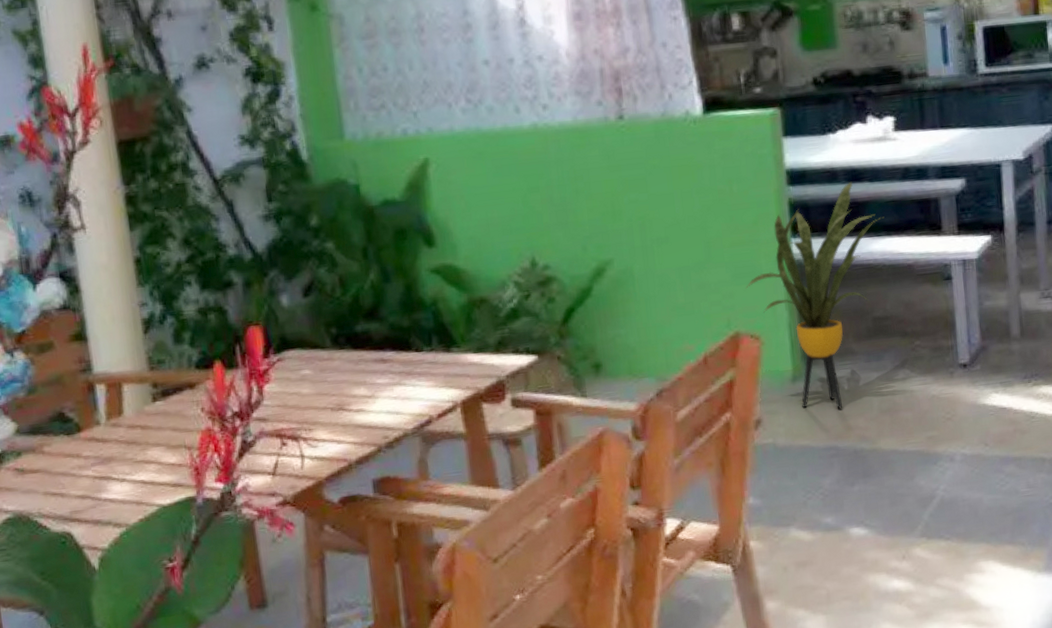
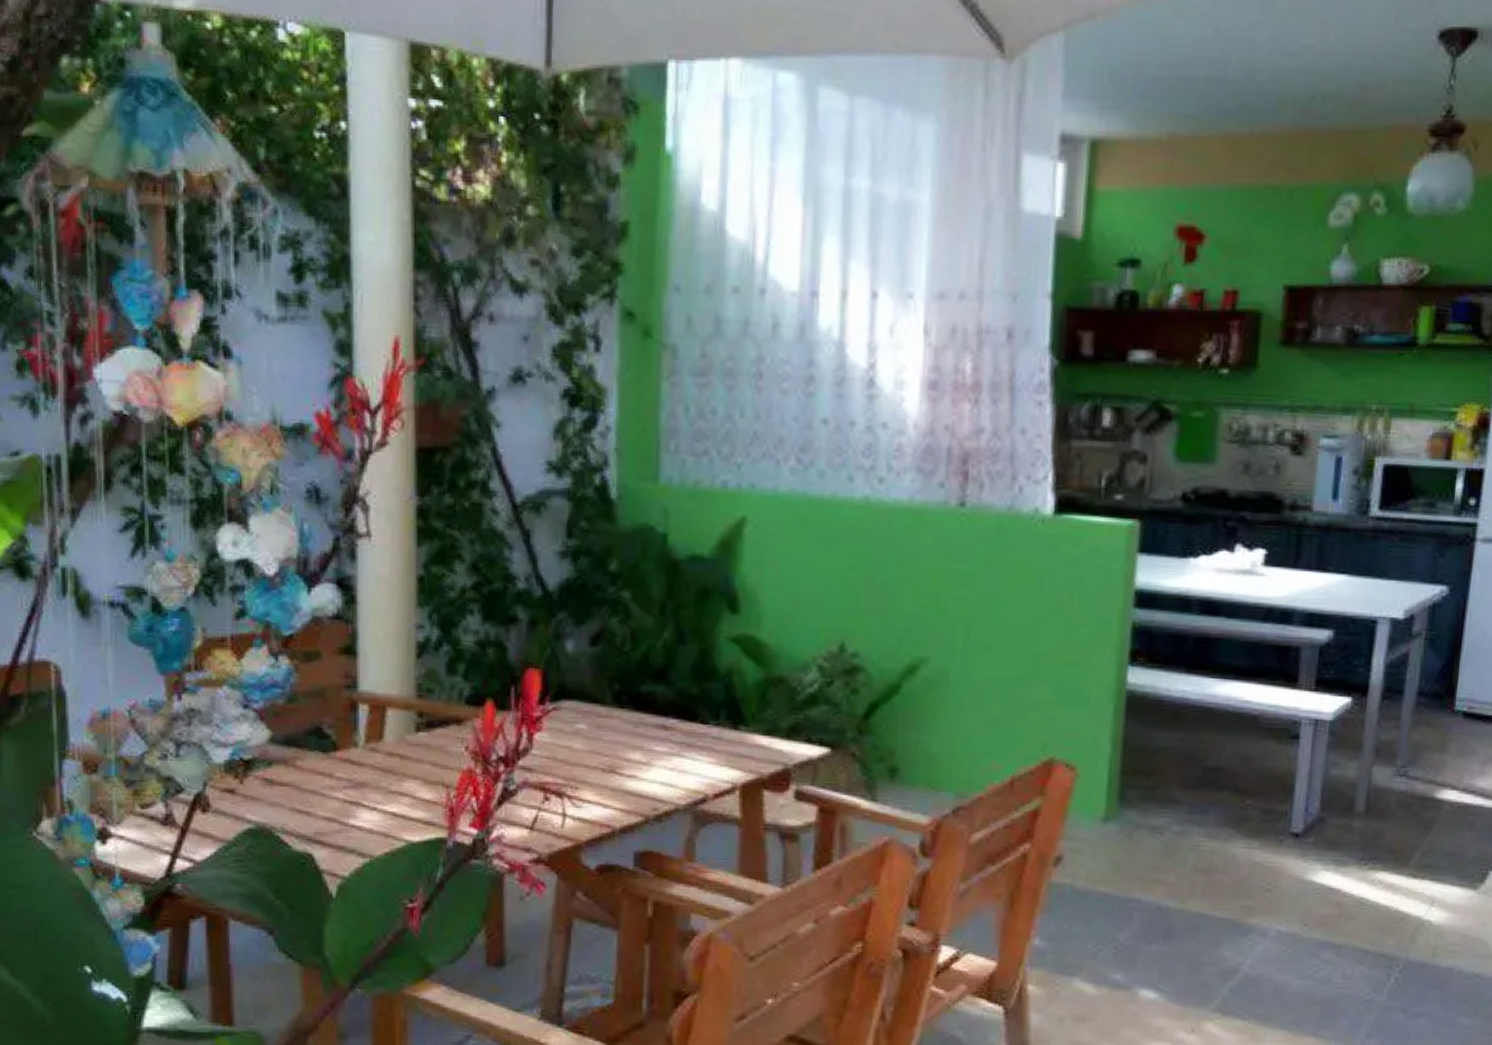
house plant: present [746,181,885,410] -> none [1069,613,1236,860]

